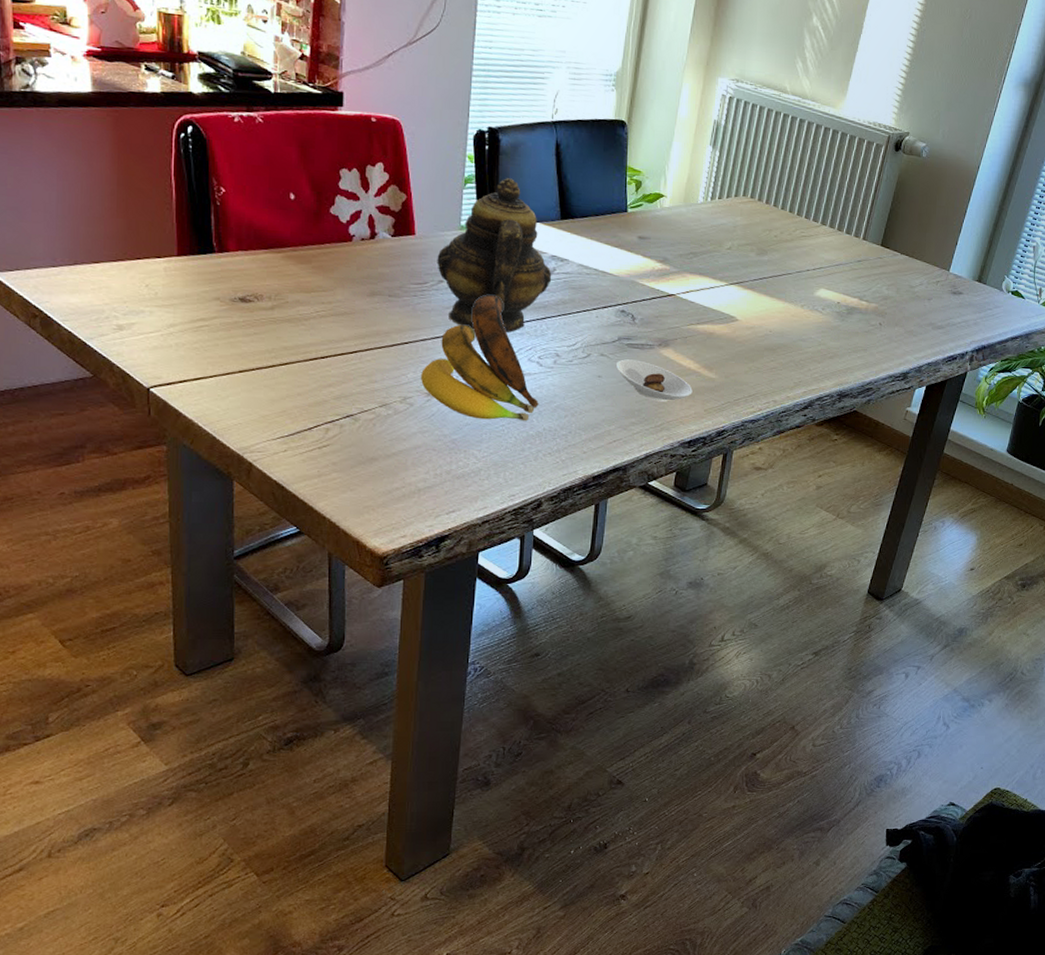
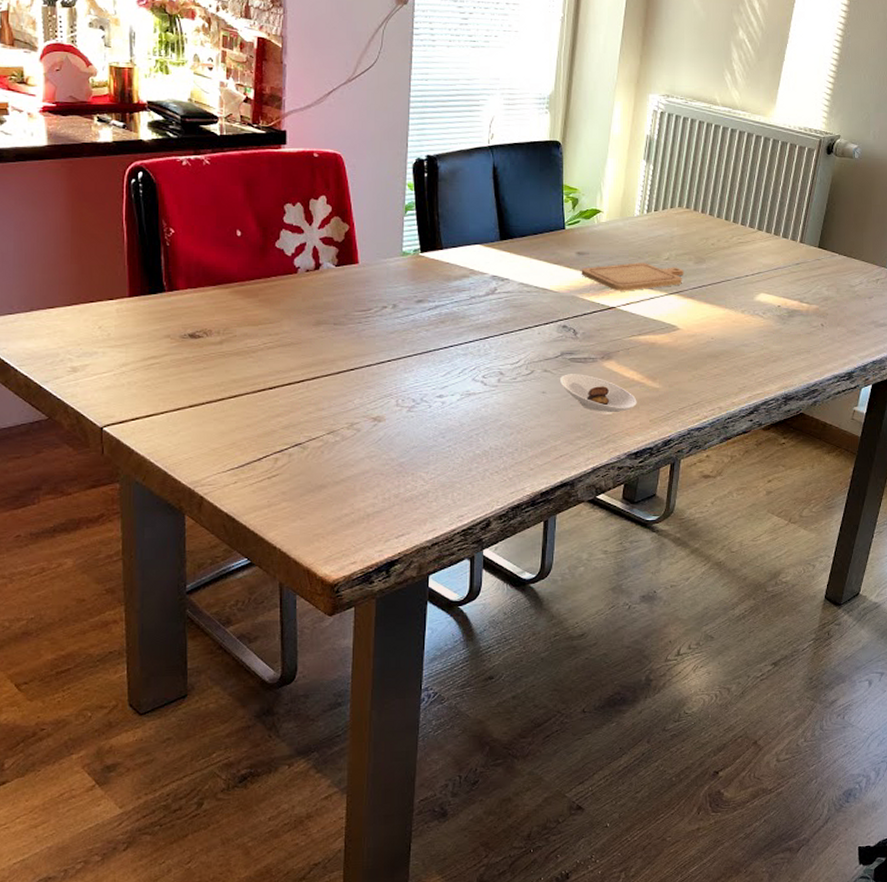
banana: present [421,295,539,421] -> none [367,318,484,441]
teapot: present [437,178,552,332] -> none [380,203,493,353]
chopping board: none [641,250,746,279] -> present [581,262,684,291]

